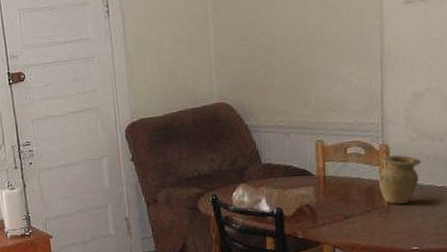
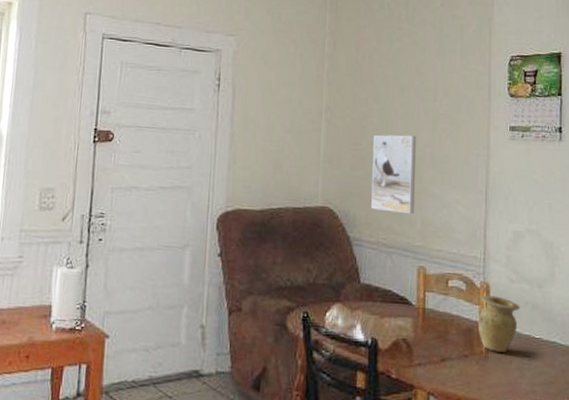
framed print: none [262,19,308,97] -> present [371,135,417,213]

